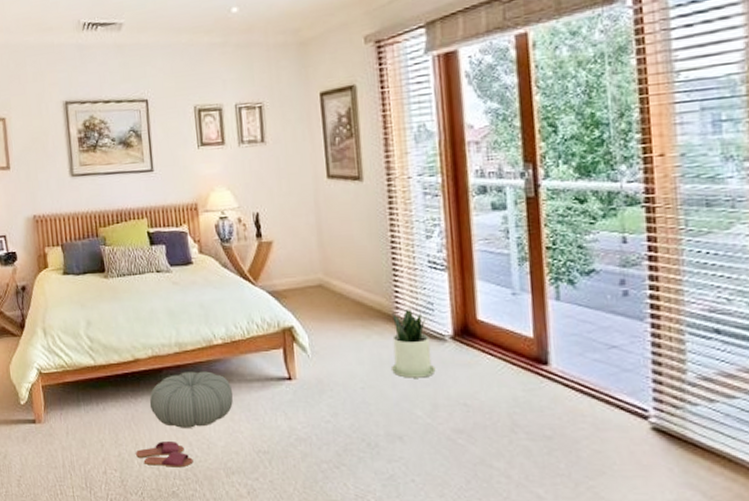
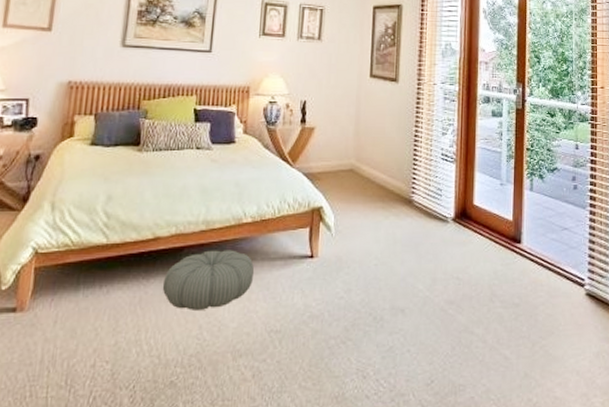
slippers: present [136,440,193,468] -> none [136,324,200,354]
planter: present [392,308,436,378] -> none [403,193,438,255]

